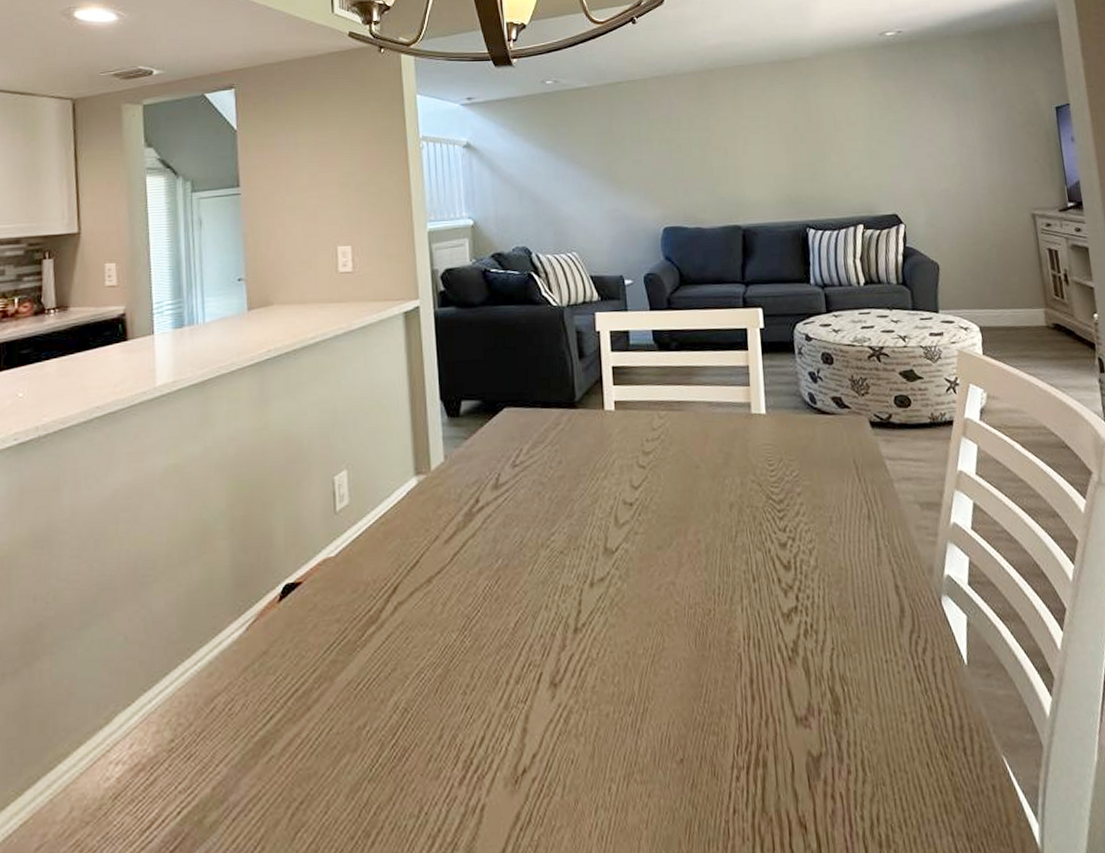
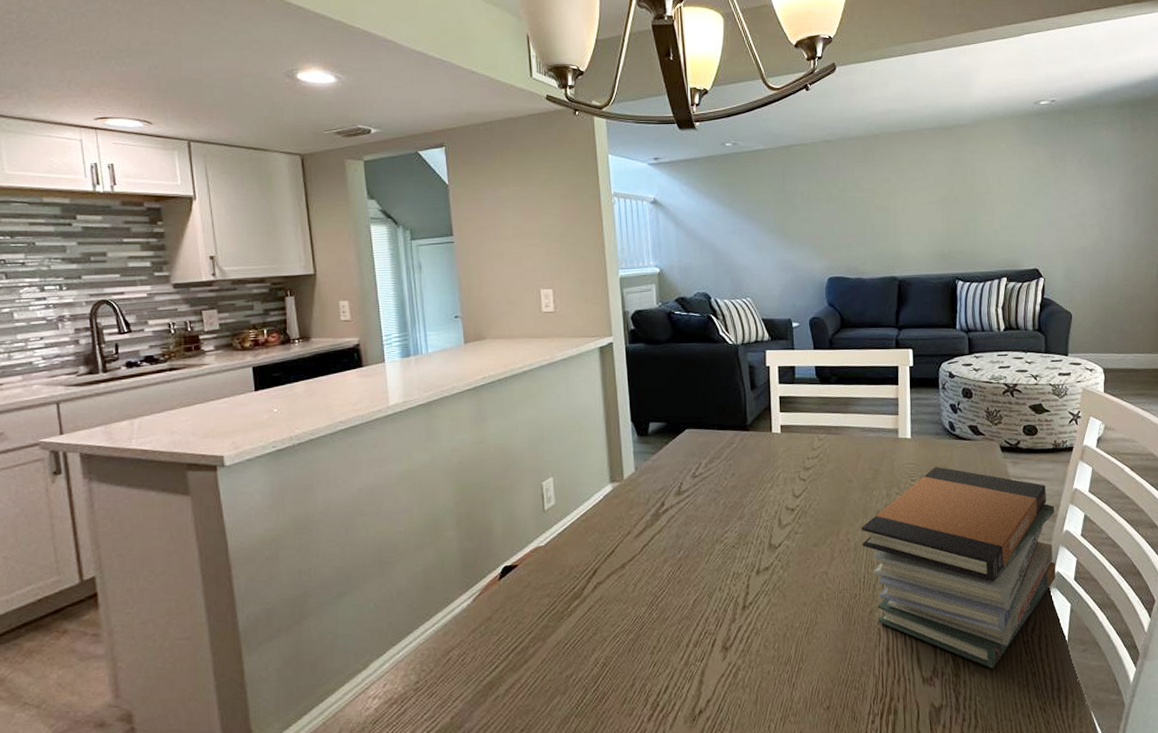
book stack: none [712,447,946,703] -> present [861,466,1056,669]

